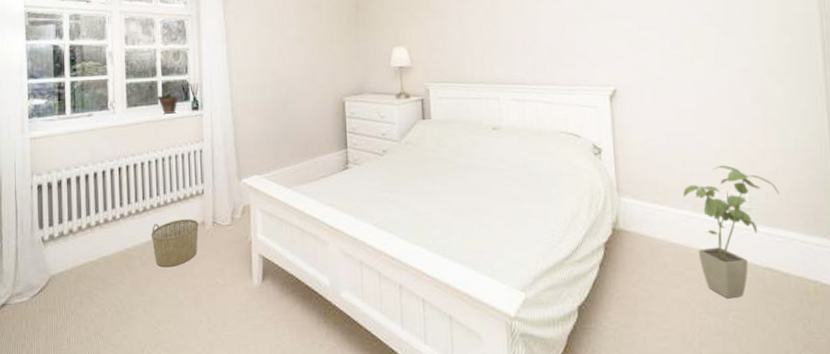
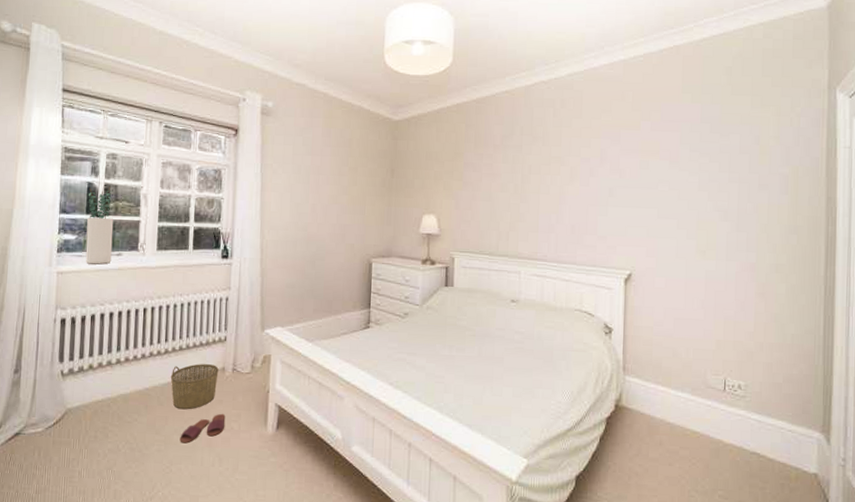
vase: none [54,47,83,127] -> present [85,186,114,265]
succulent plant: present [156,85,178,114] -> none [187,232,209,260]
slippers: none [165,268,209,302] -> present [180,413,225,444]
house plant: present [683,165,779,299] -> none [684,353,772,479]

